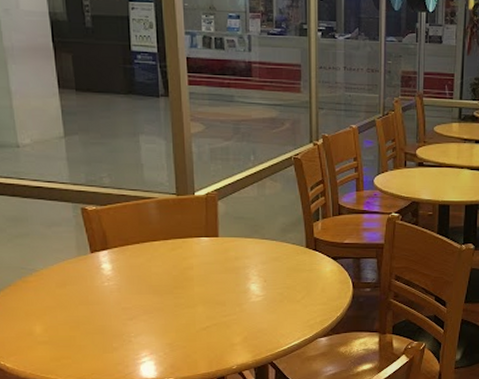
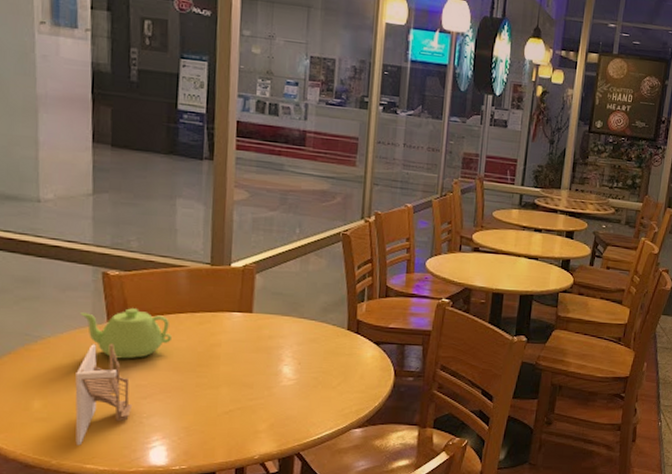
teapot: none [66,239,149,285] -> present [80,308,172,359]
napkin holder: none [69,272,121,364] -> present [75,343,133,446]

